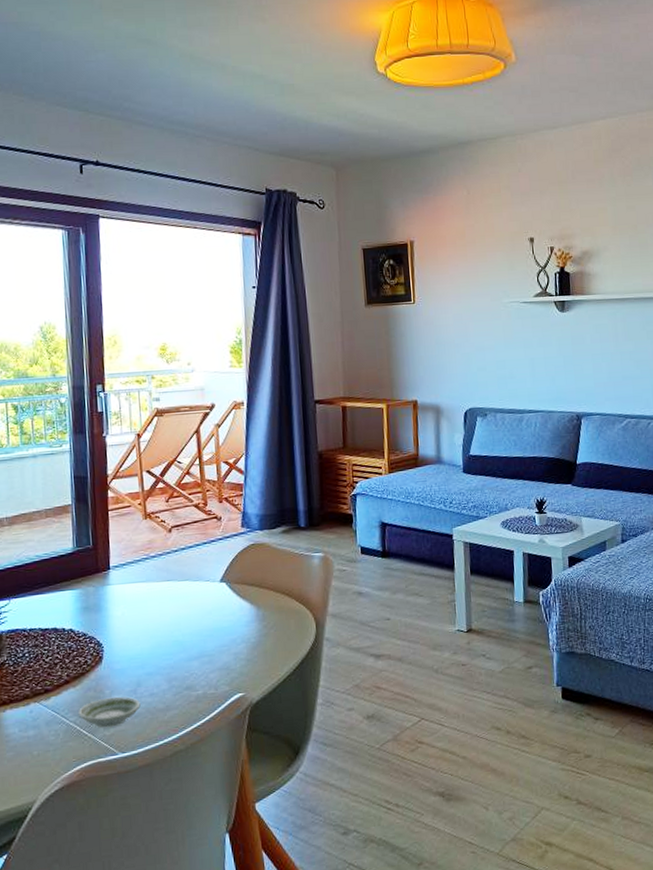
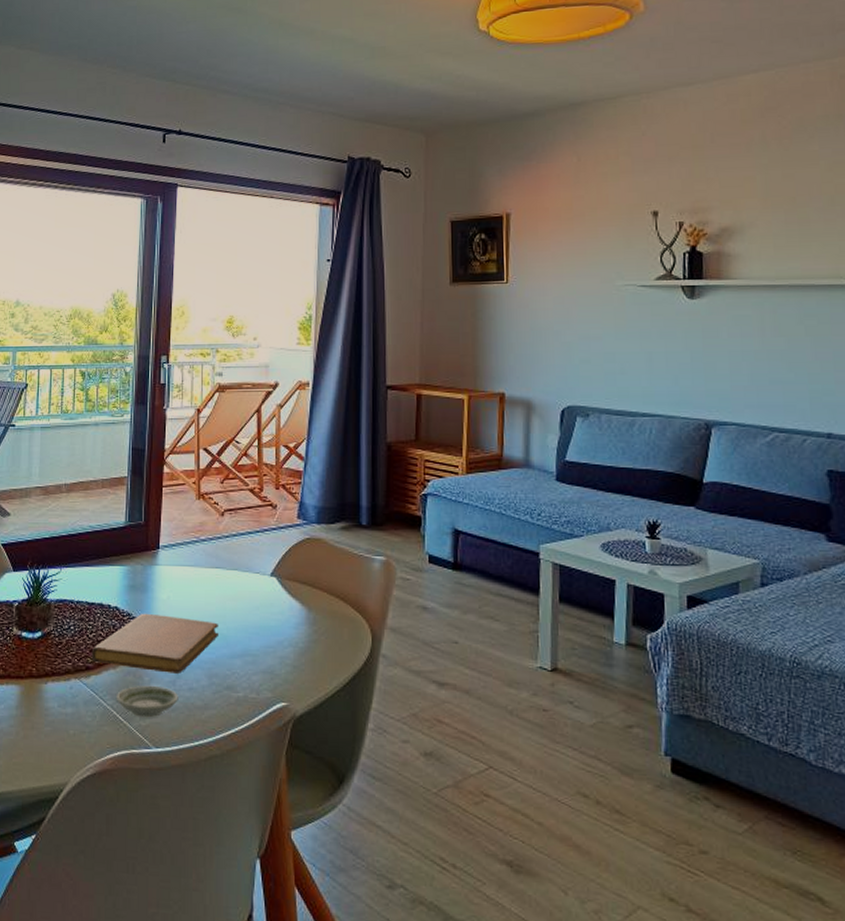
notebook: none [49,630,175,685] -> present [91,613,218,674]

